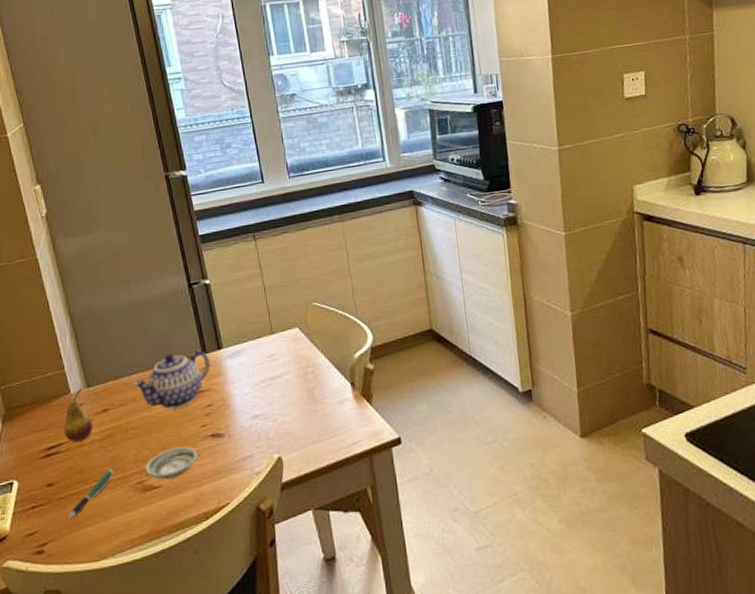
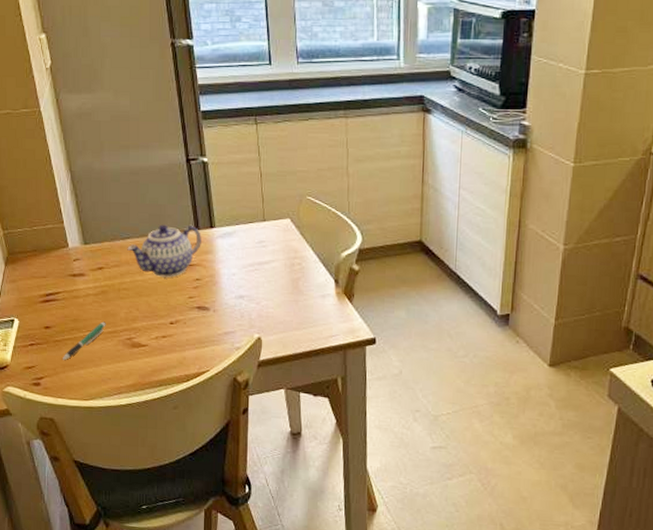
fruit: present [63,387,93,442] -> none [61,243,89,293]
saucer: present [145,446,198,480] -> none [134,313,184,341]

